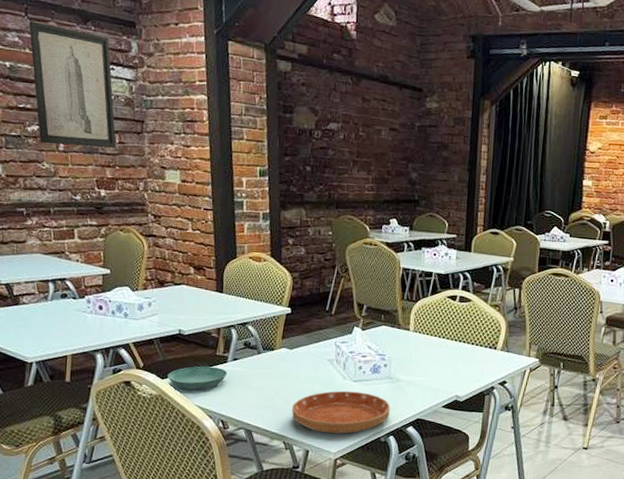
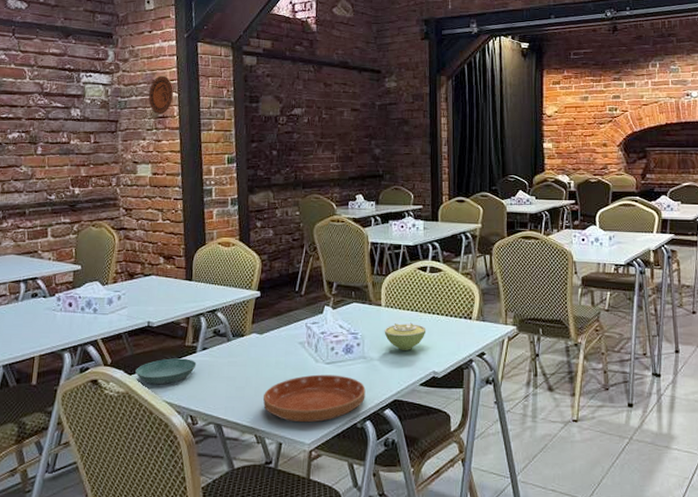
wall art: present [29,21,116,149] -> none [15,40,91,149]
decorative plate: none [175,75,203,118] -> present [148,75,174,115]
sugar bowl: none [411,348,452,374] -> present [384,322,427,350]

